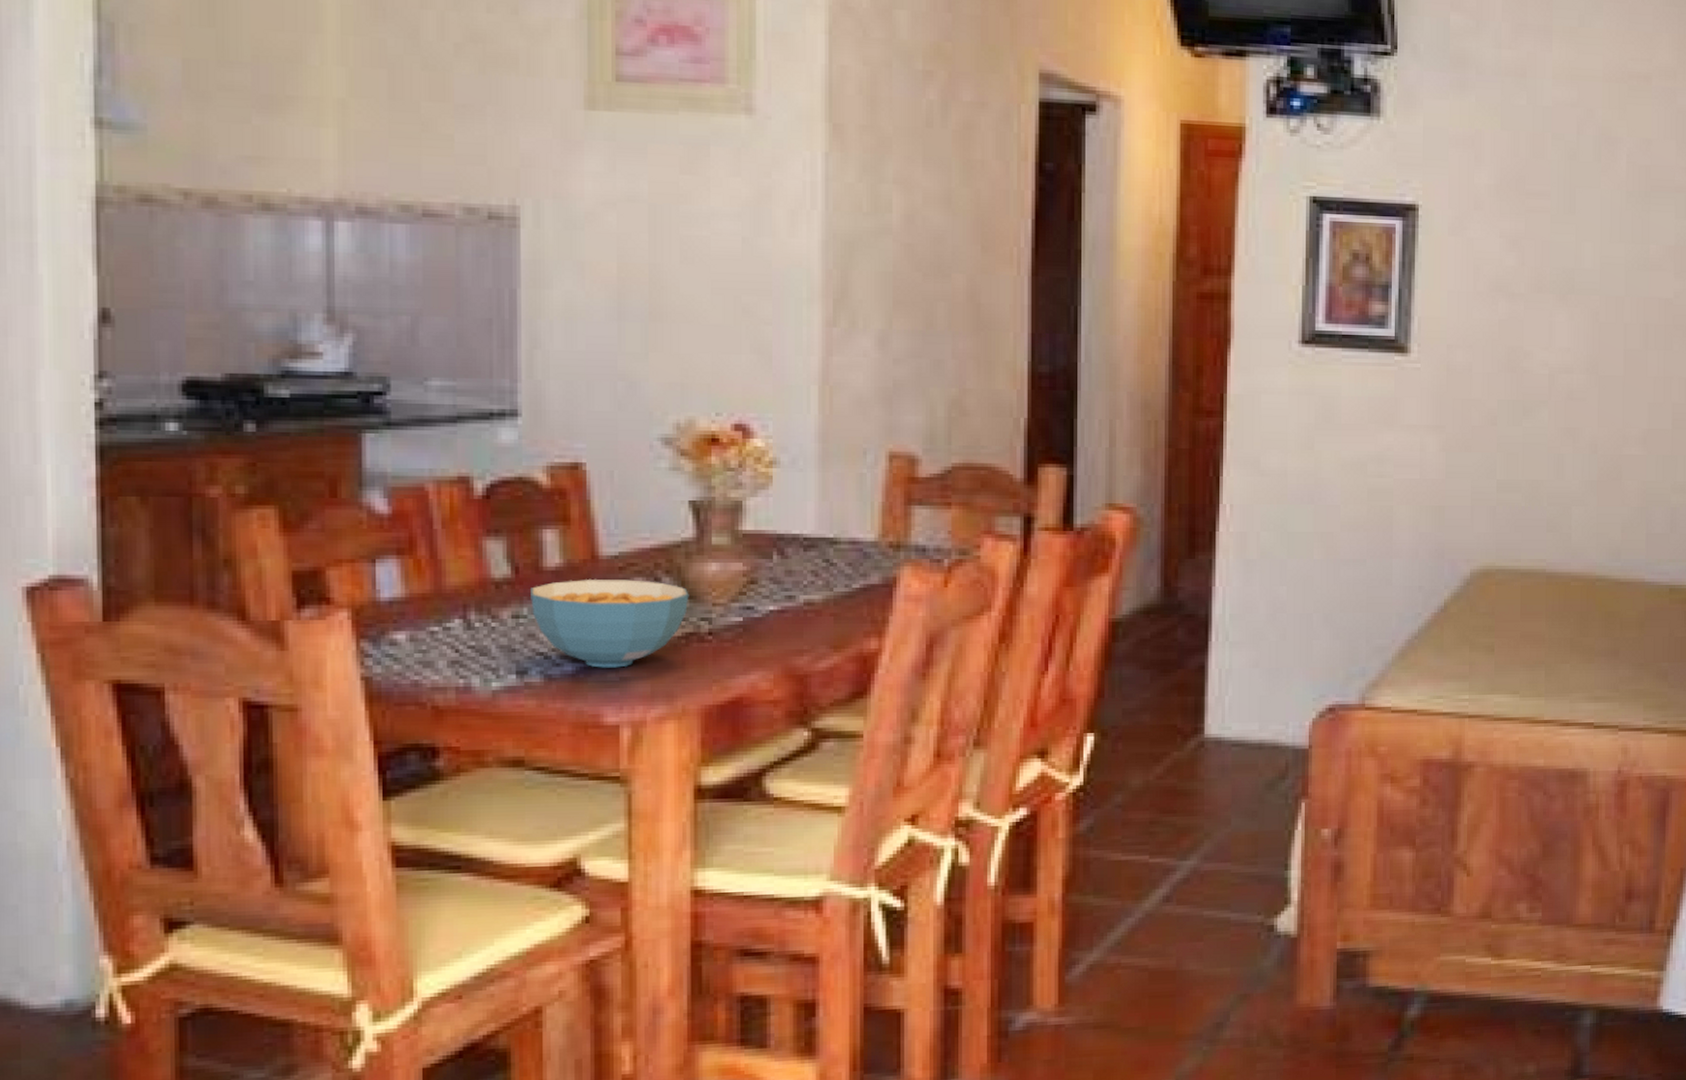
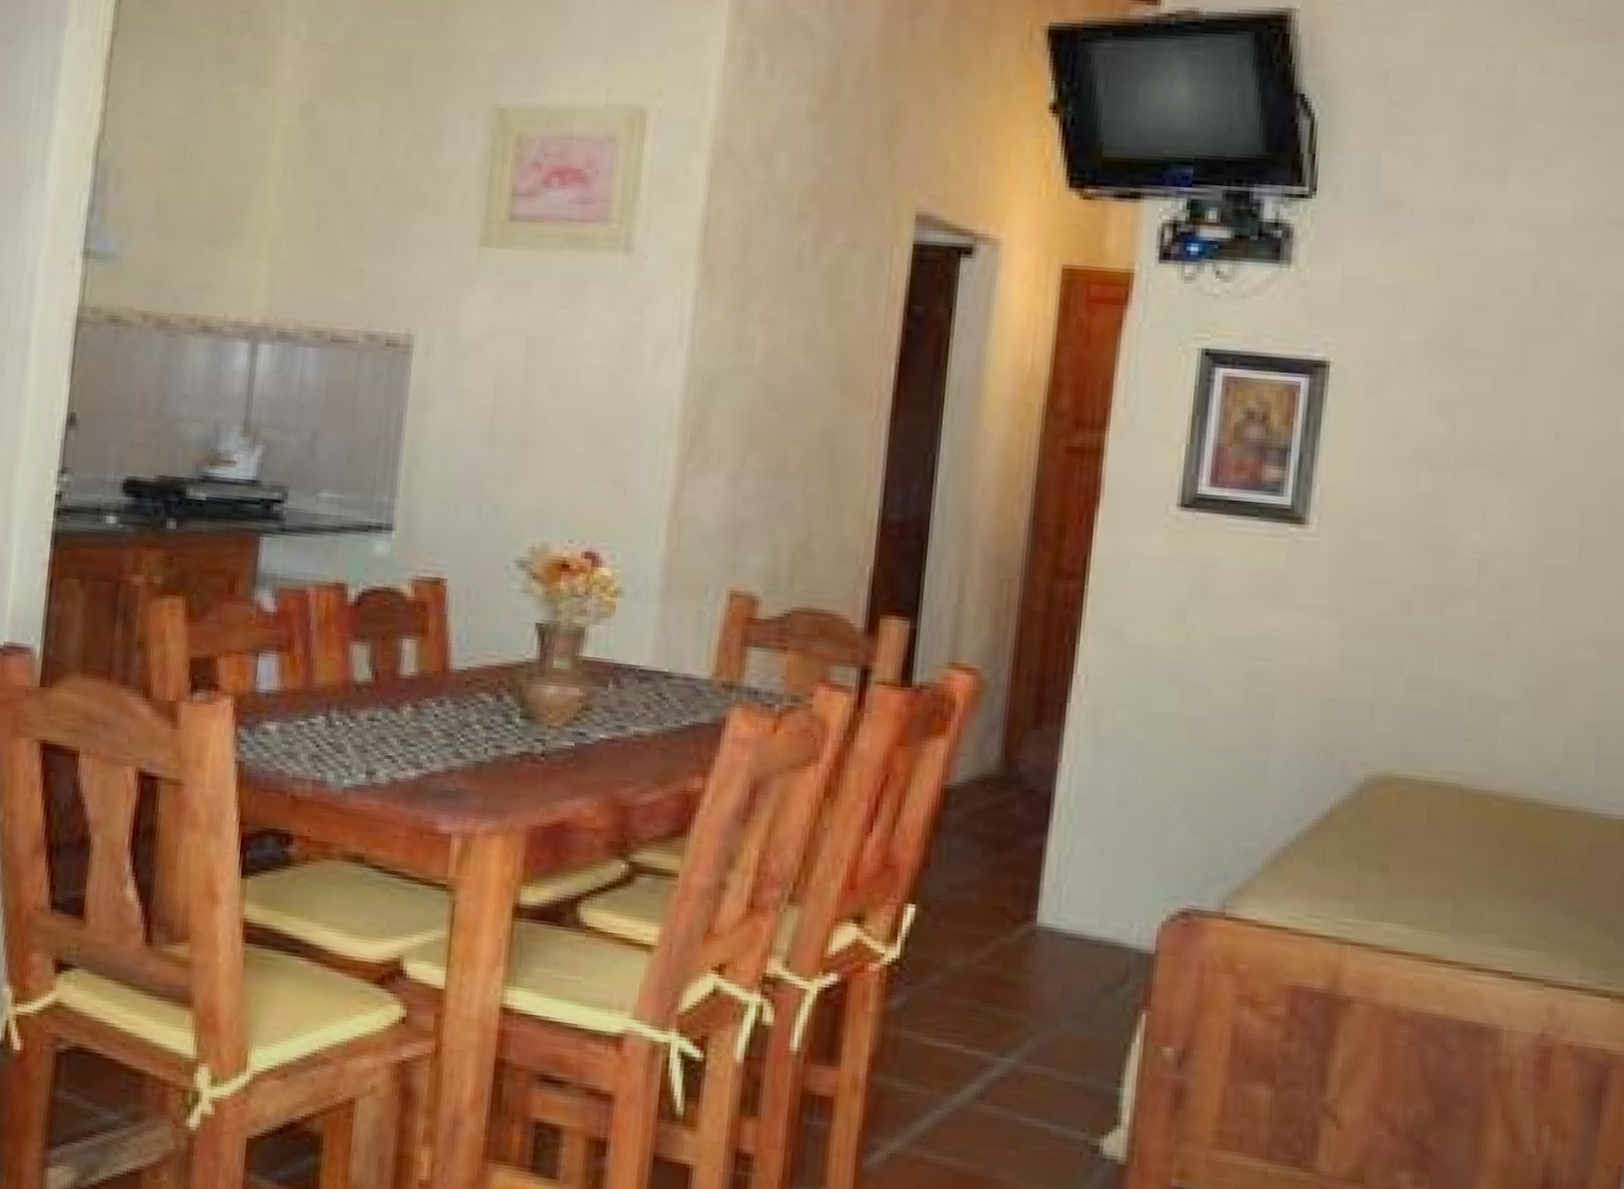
cereal bowl: present [531,580,689,668] -> none [385,689,527,779]

